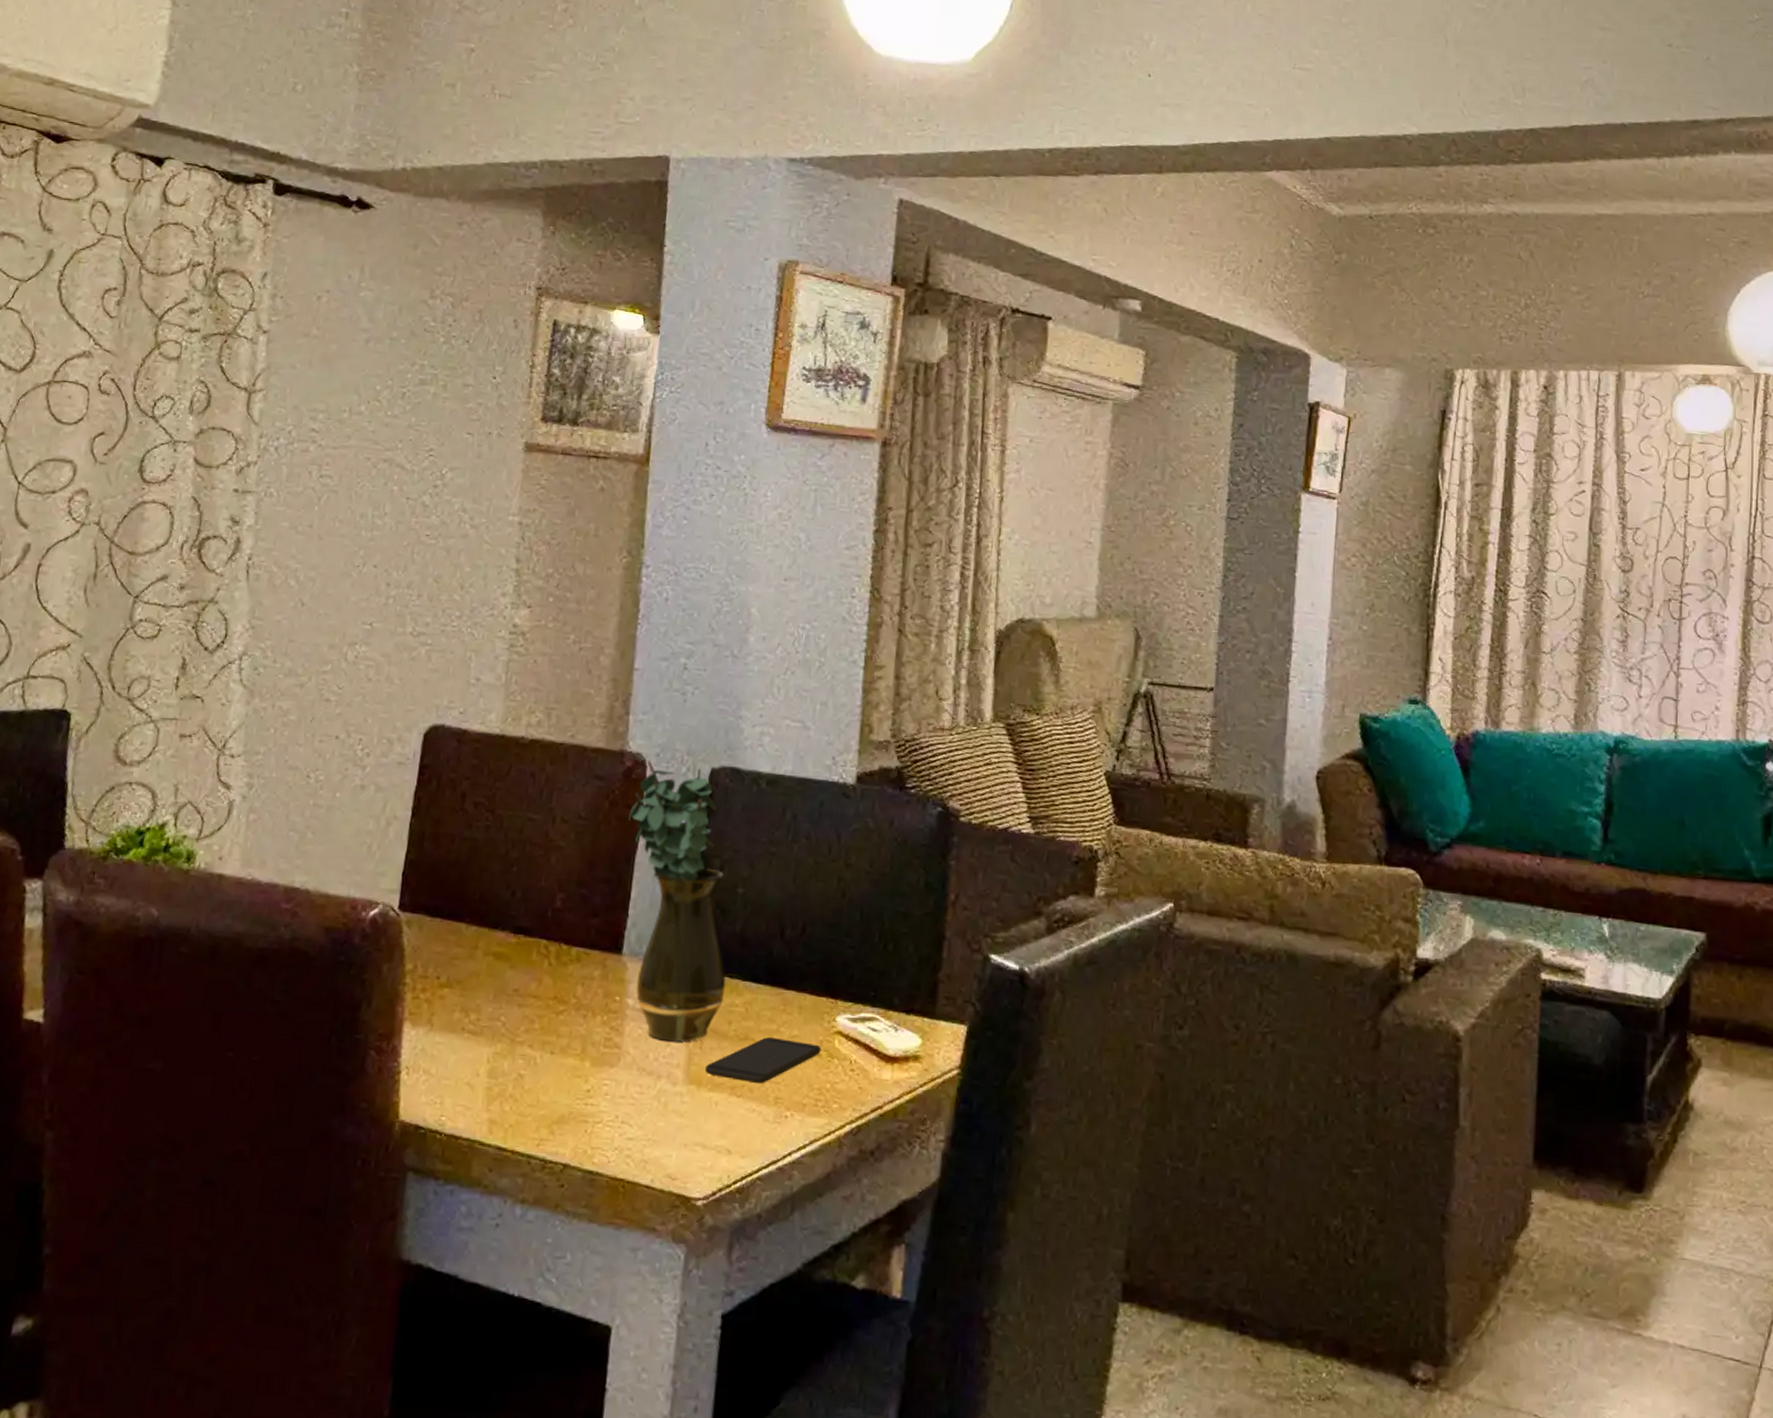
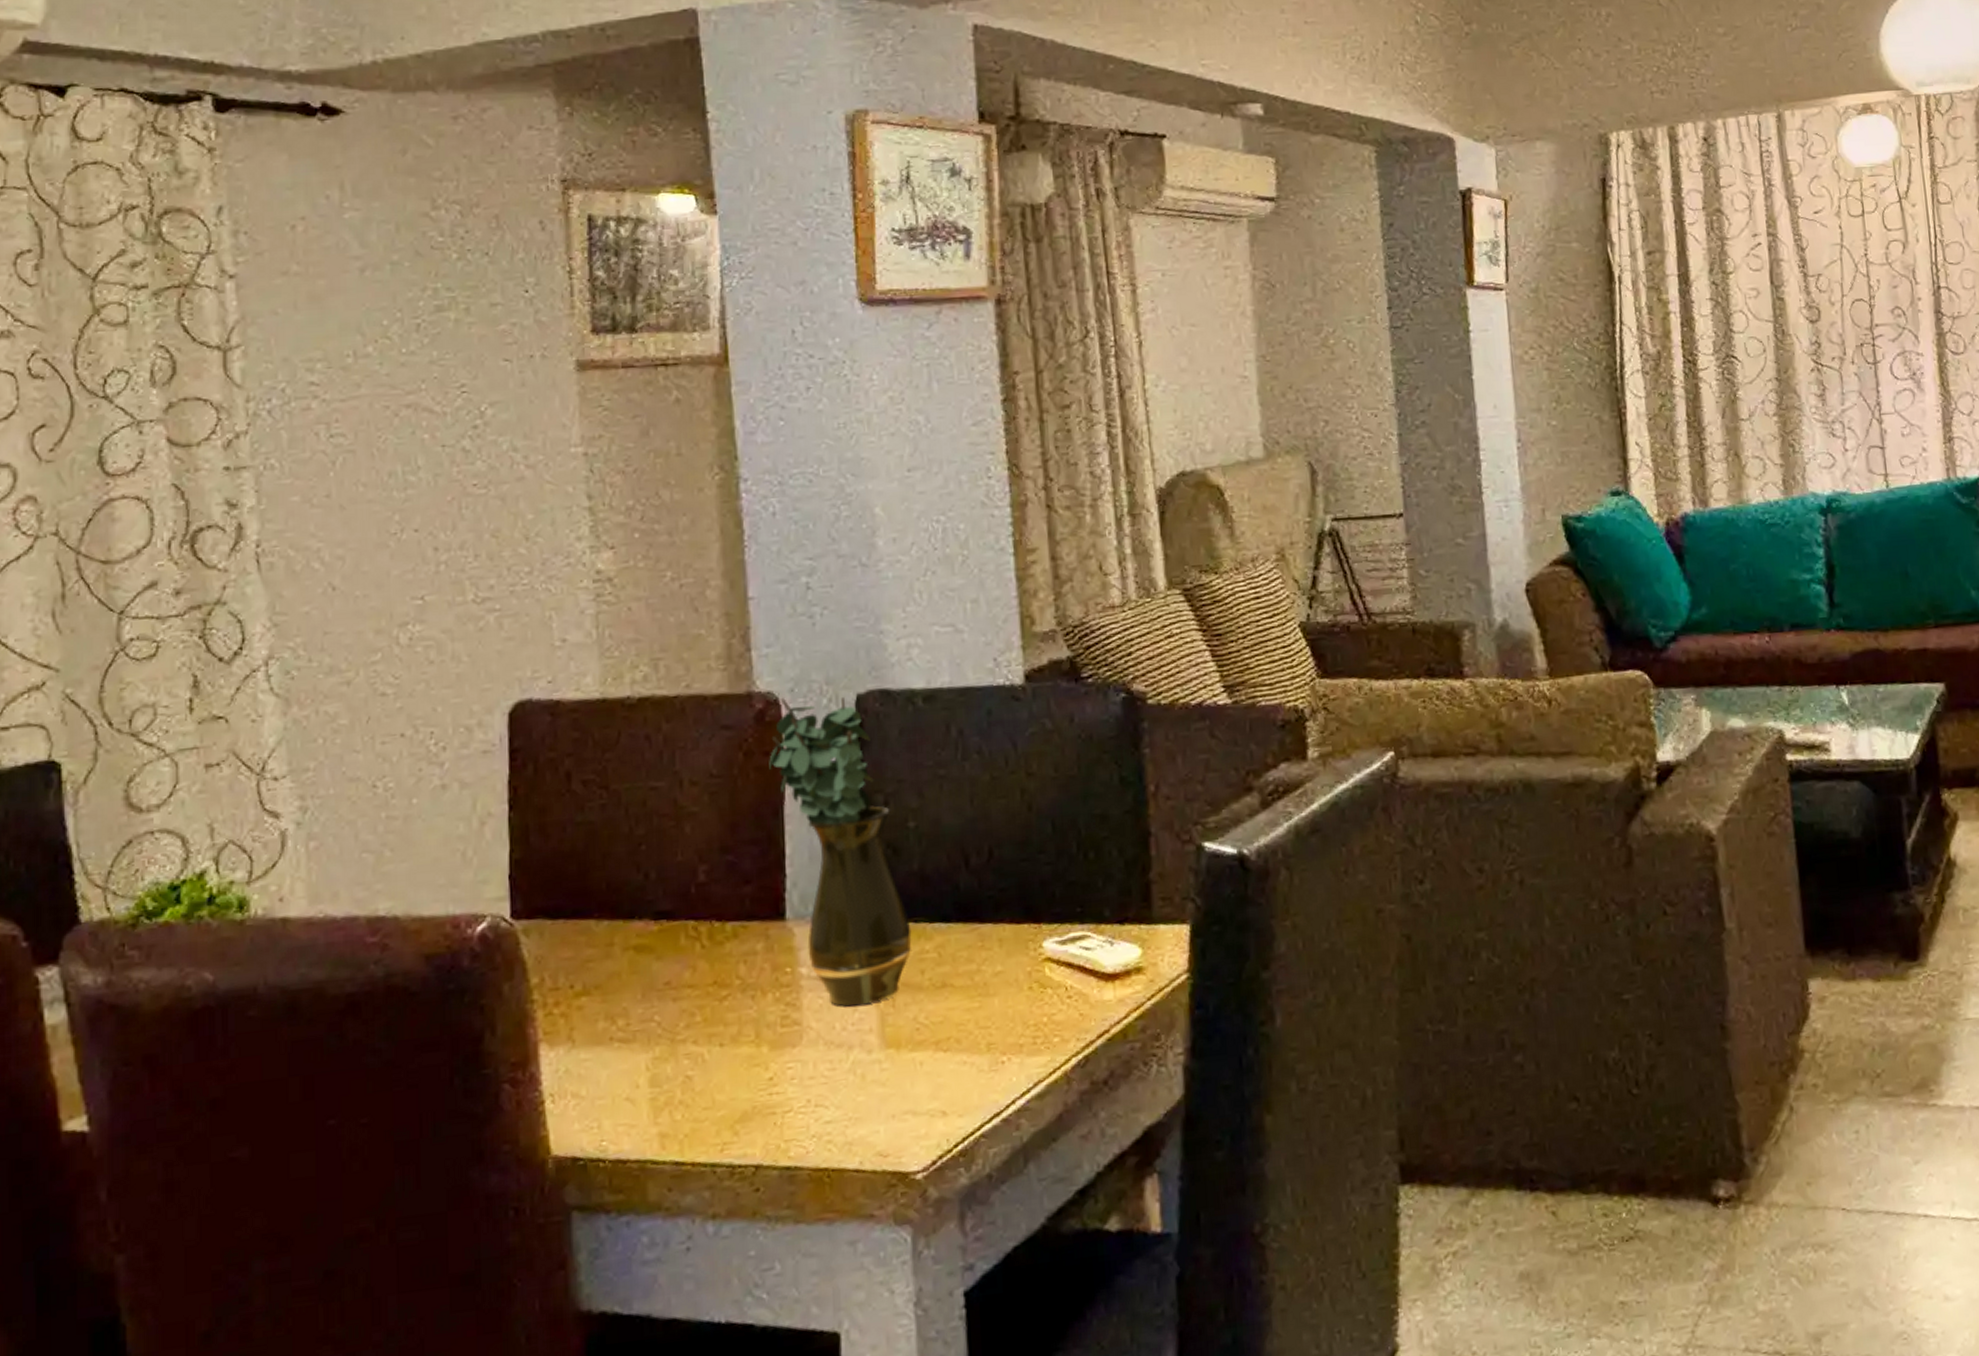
mobile phone: present [704,1037,821,1084] -> none [901,977,1031,1035]

